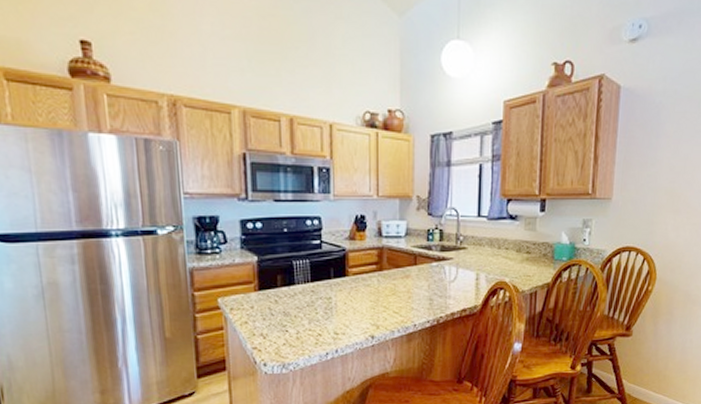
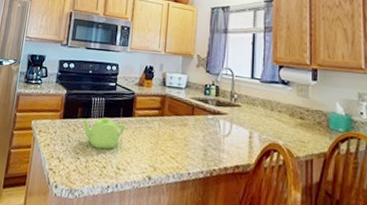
teapot: none [282,281,340,317] -> present [81,117,126,150]

